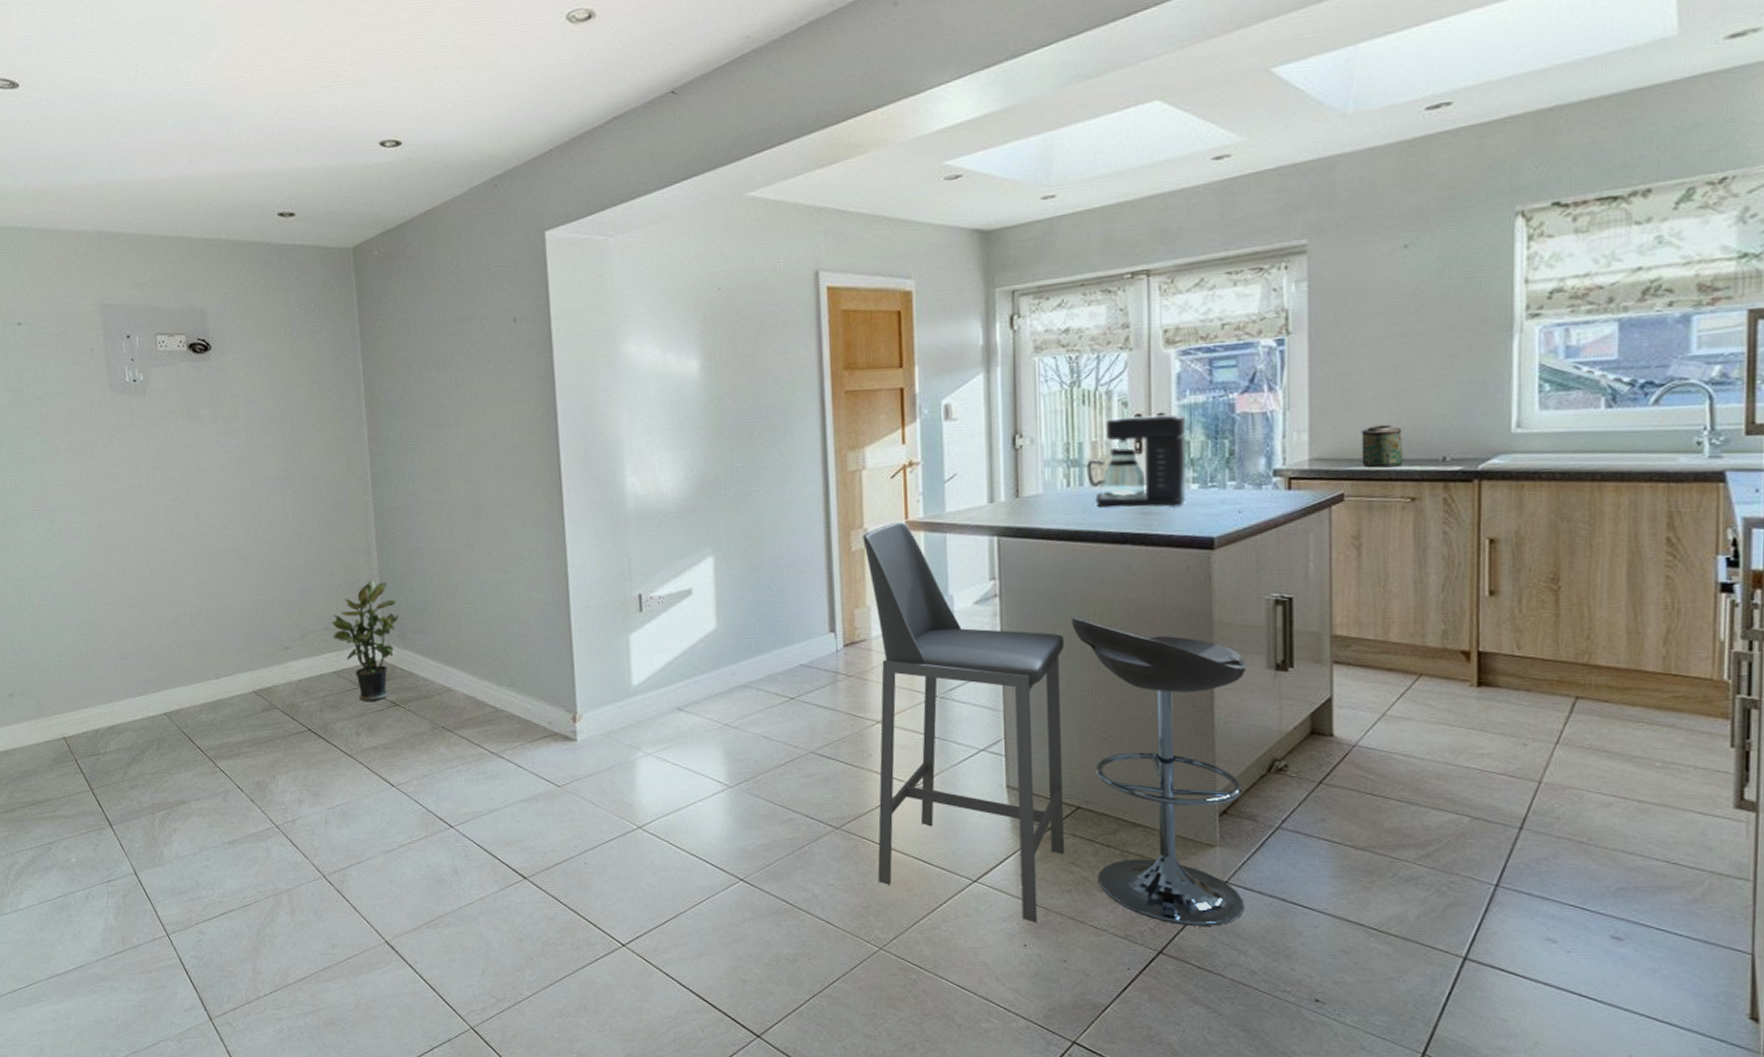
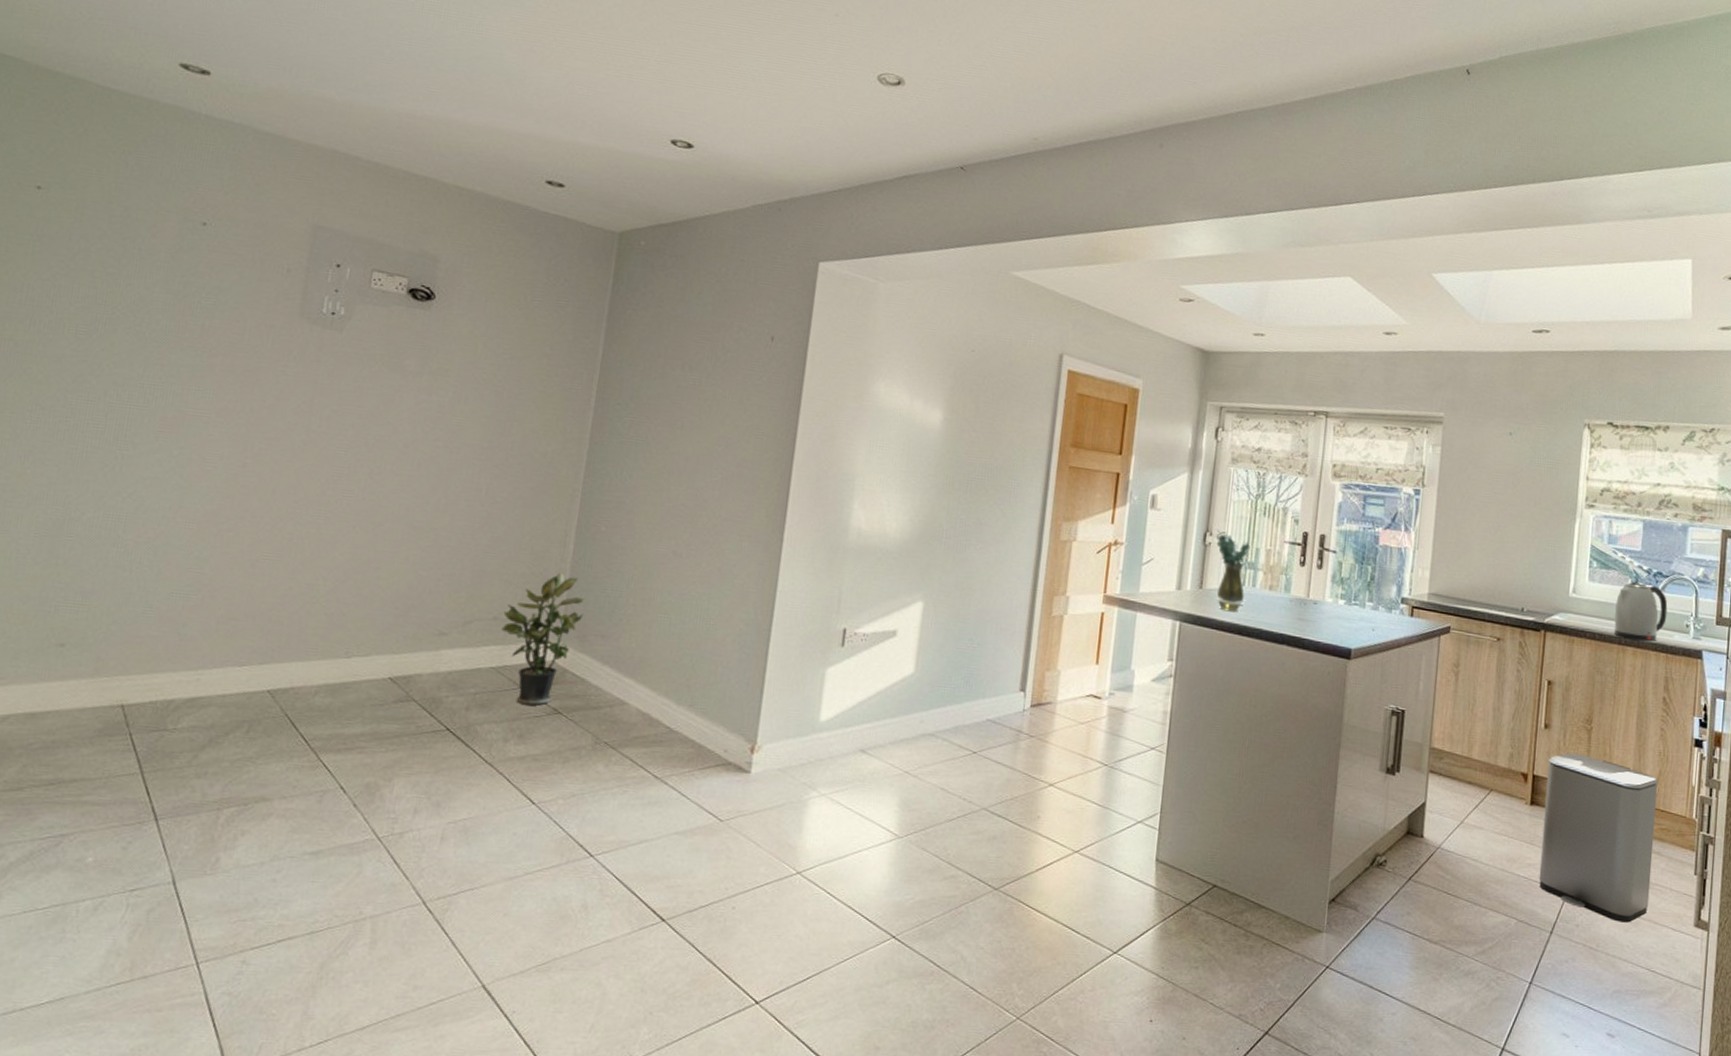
bar stool: present [863,521,1065,923] -> none [1026,594,1223,998]
vase: none [1027,430,1071,518] -> present [1216,530,1250,612]
bar stool: present [1072,617,1247,926] -> none [1222,704,1365,1009]
coffee maker: present [1086,414,1186,508] -> none [1259,532,1341,618]
canister: present [1361,424,1404,468] -> none [1465,573,1496,610]
pedal bin: none [1497,620,1666,810] -> present [1539,753,1658,923]
kettle: none [1583,399,1666,473] -> present [1614,581,1668,642]

